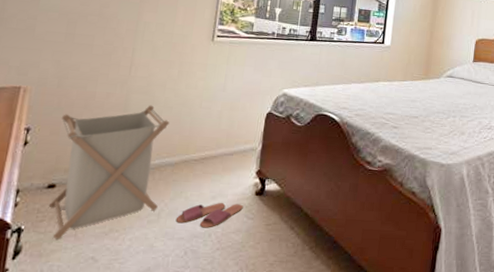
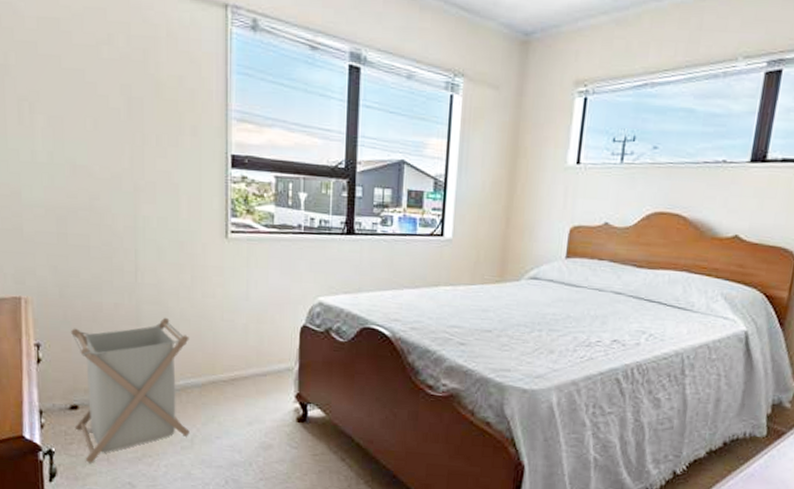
slippers: present [175,202,243,228] -> none [211,428,285,457]

